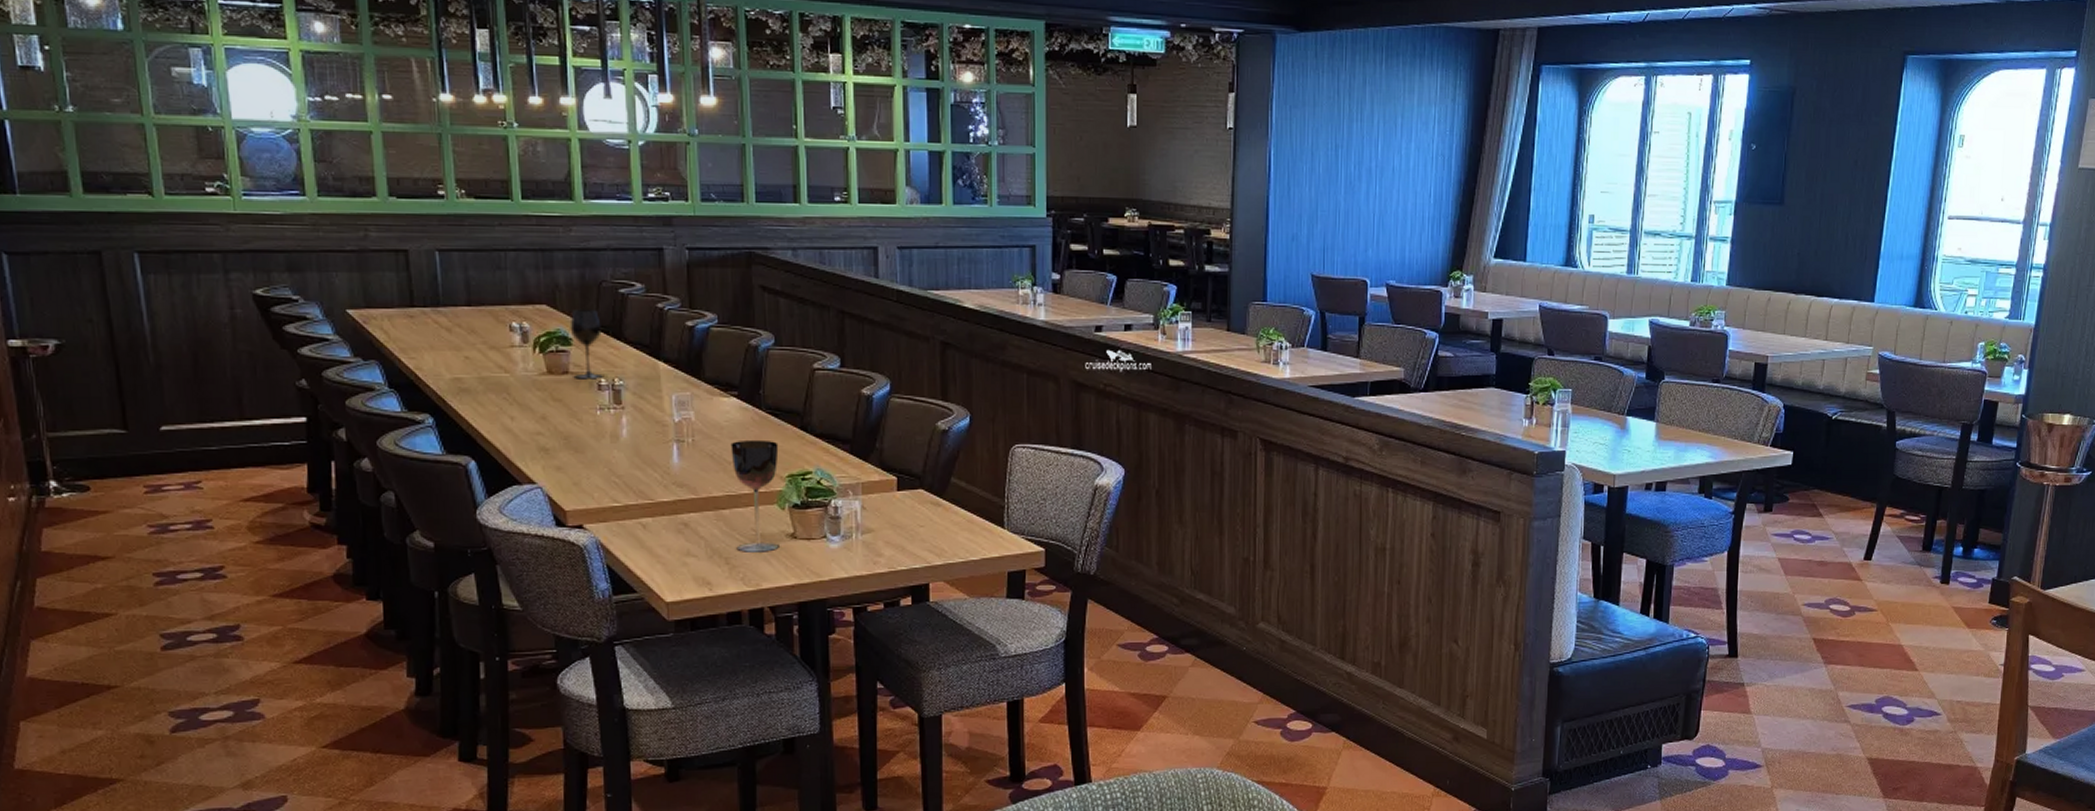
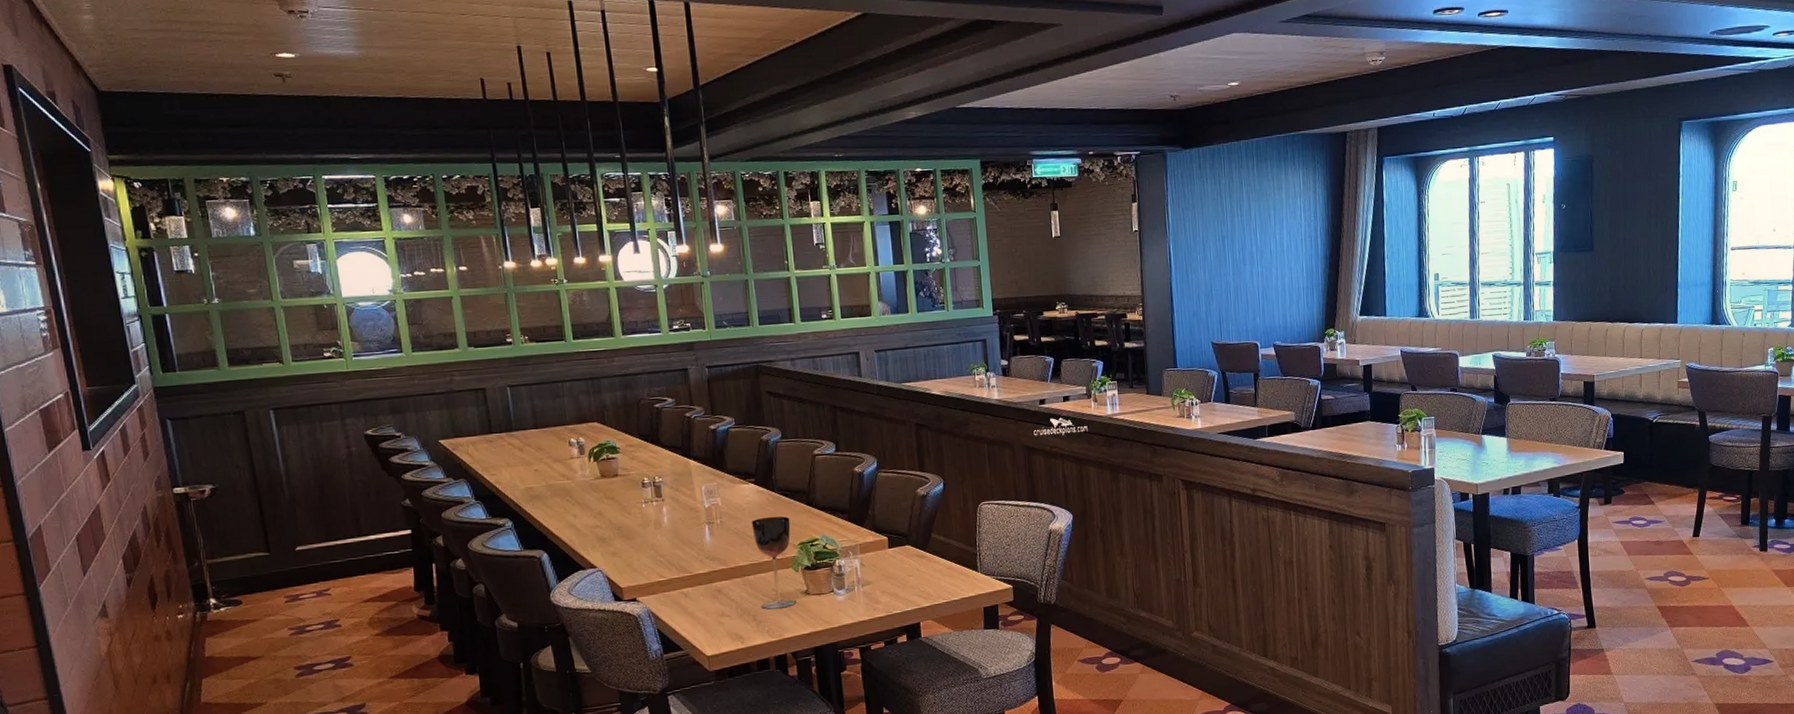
wineglass: present [570,308,603,380] -> none [616,422,646,480]

